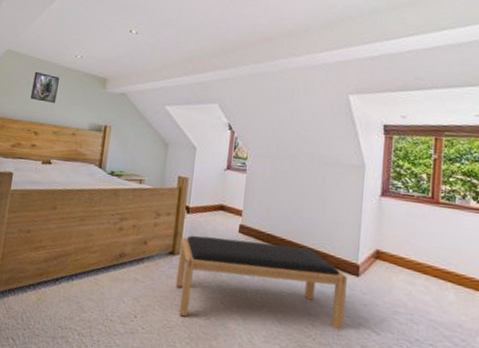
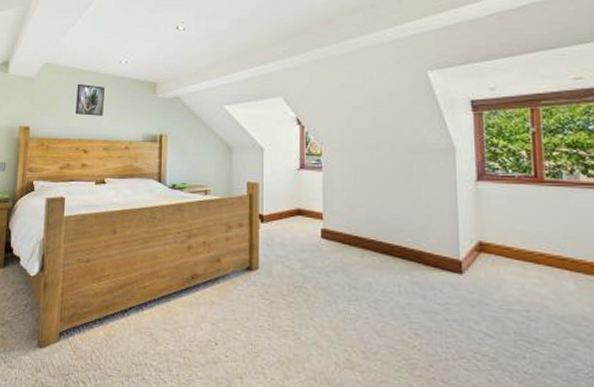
bench: present [176,235,347,330] -> none [257,246,451,339]

